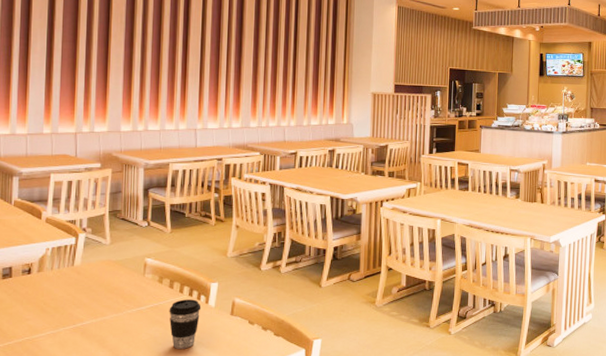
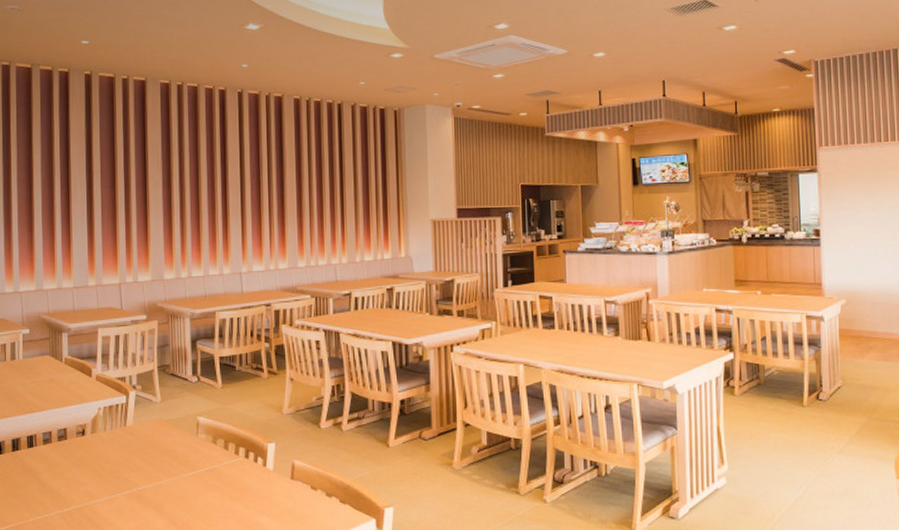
coffee cup: present [169,299,201,349] -> none [225,462,259,517]

